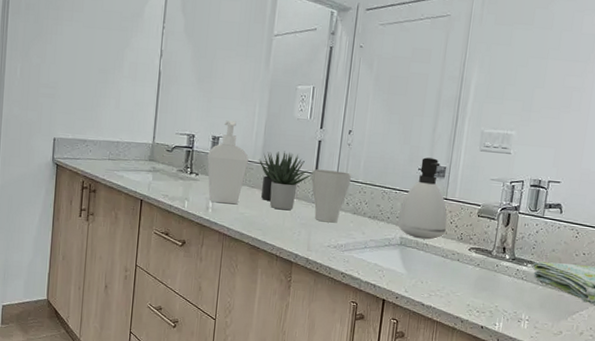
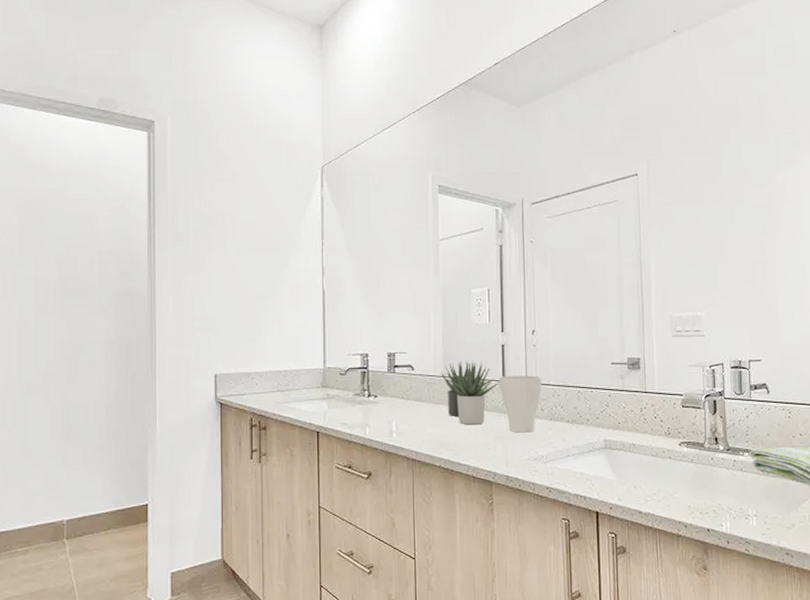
soap bottle: present [207,120,249,205] -> none [384,334,430,426]
soap dispenser: present [397,157,447,240] -> none [598,350,652,439]

